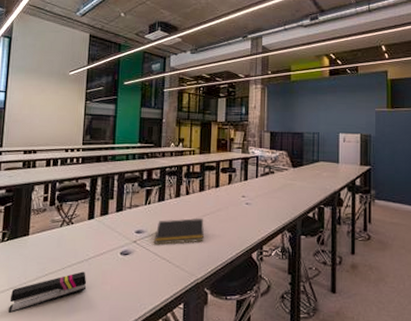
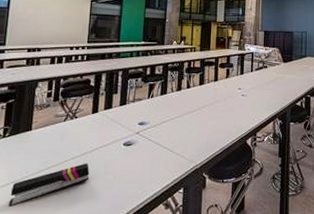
notepad: present [154,217,205,244] -> none [156,109,204,135]

